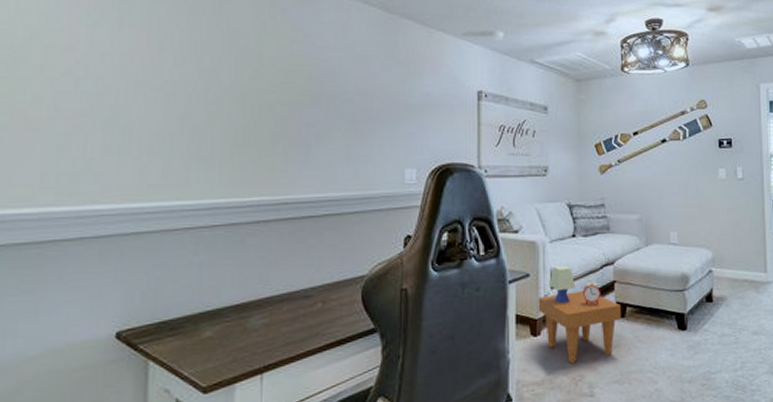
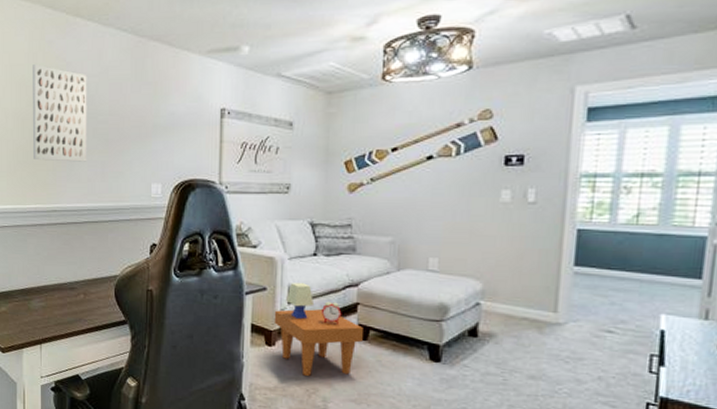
wall art: none [258,33,329,145] -> present [33,64,87,162]

